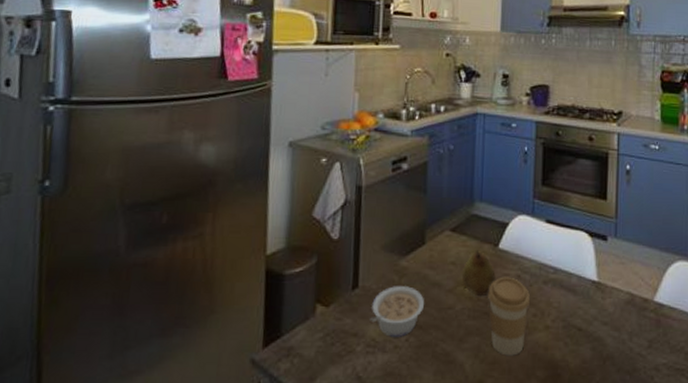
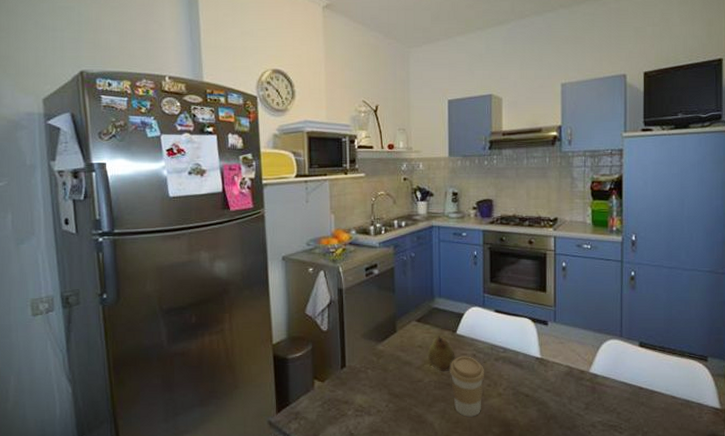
legume: present [370,286,425,337] -> none [357,365,399,404]

